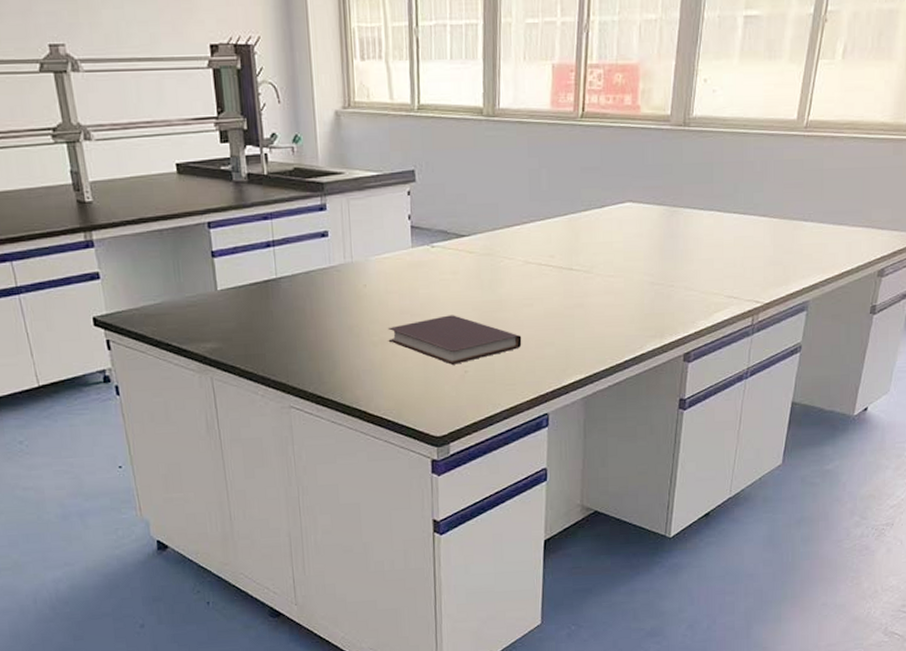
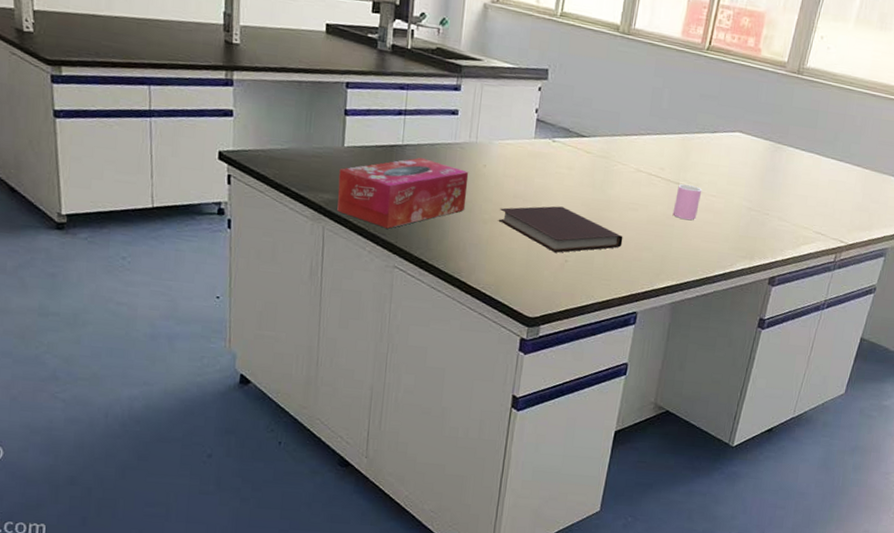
tissue box: none [217,288,351,369] -> present [337,157,469,229]
cup: none [570,269,598,307] -> present [672,184,702,220]

